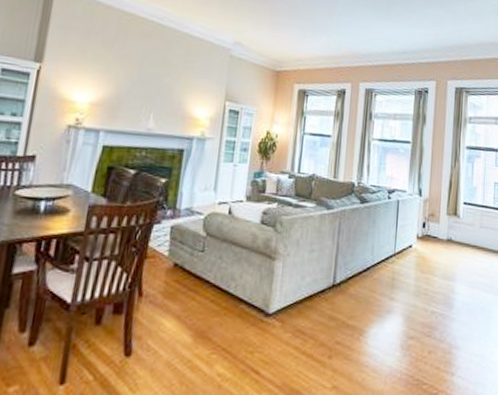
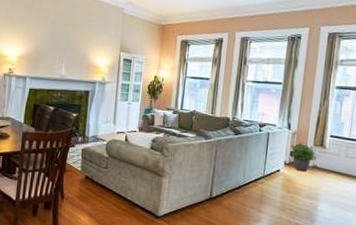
potted plant: none [422,213,451,247] -> present [289,144,316,172]

